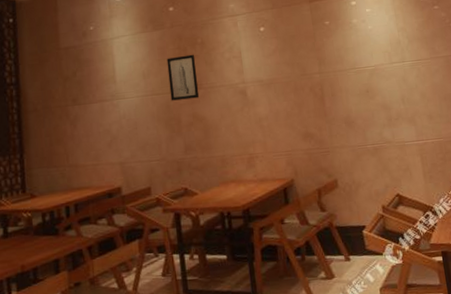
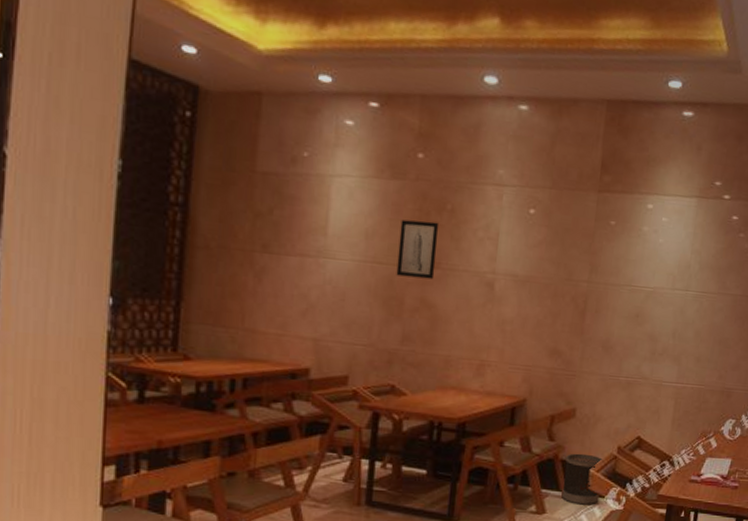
wastebasket: none [339,217,379,265] -> present [561,453,603,505]

